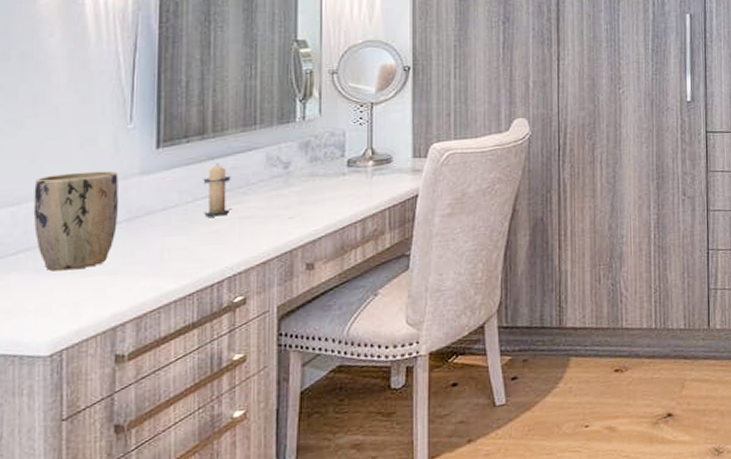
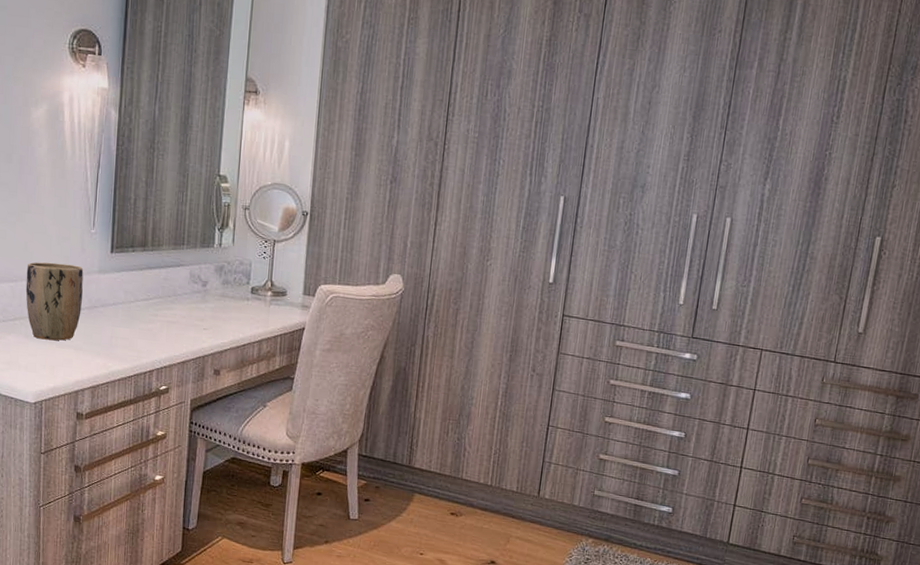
candle: present [203,163,231,217] -> none [142,273,163,318]

